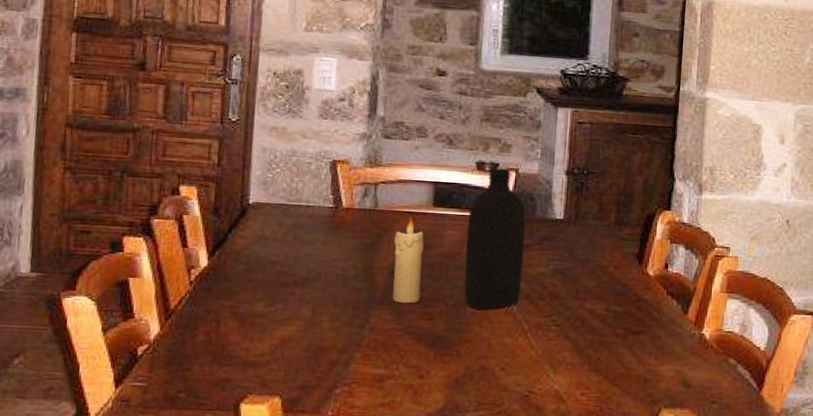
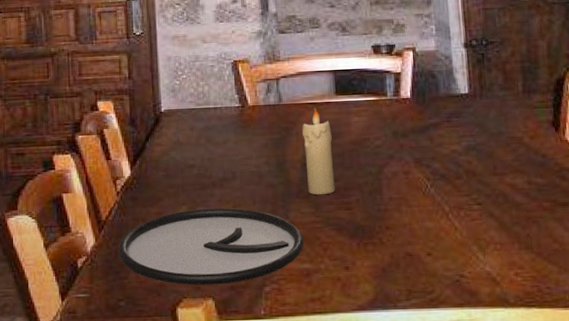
plate: none [183,306,381,384] -> present [117,208,304,286]
bottle: present [464,168,526,310] -> none [372,49,435,195]

